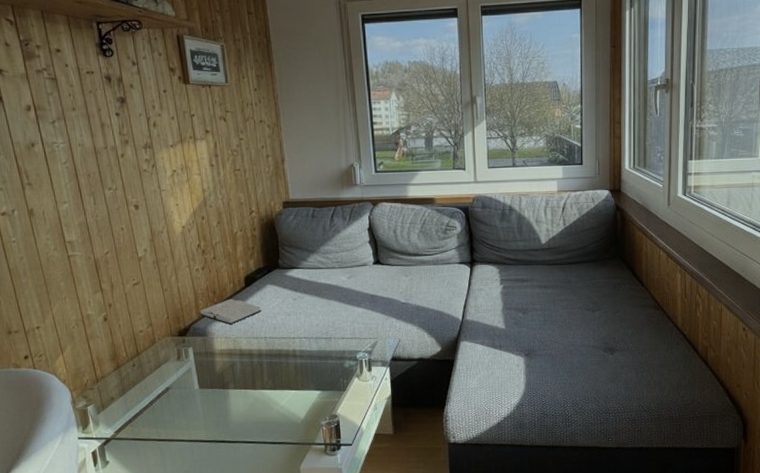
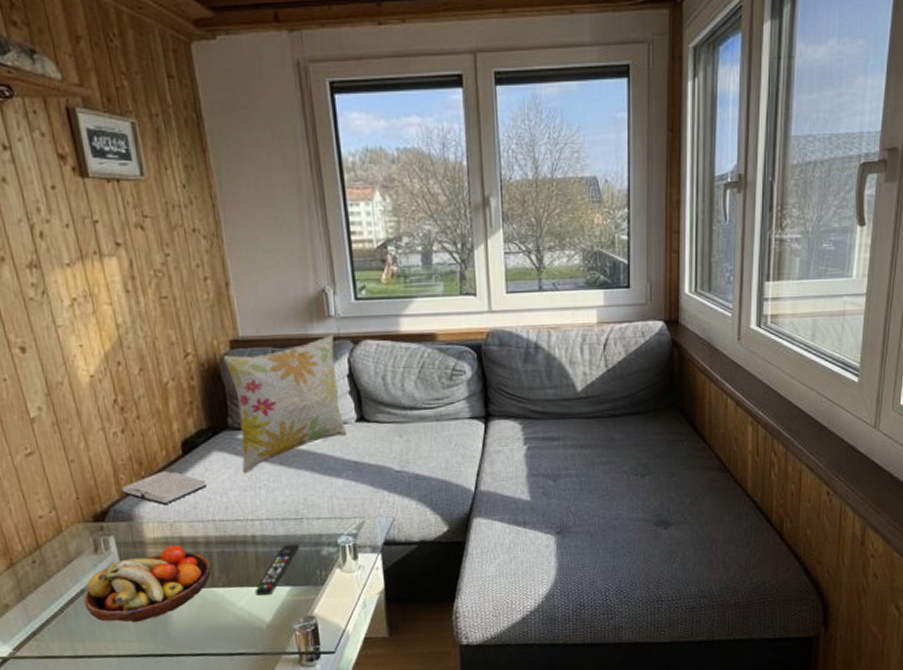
fruit bowl: none [168,355,262,415] -> present [84,544,211,622]
decorative pillow: none [278,198,366,302] -> present [224,334,347,473]
remote control: none [293,357,328,397] -> present [255,543,299,595]

